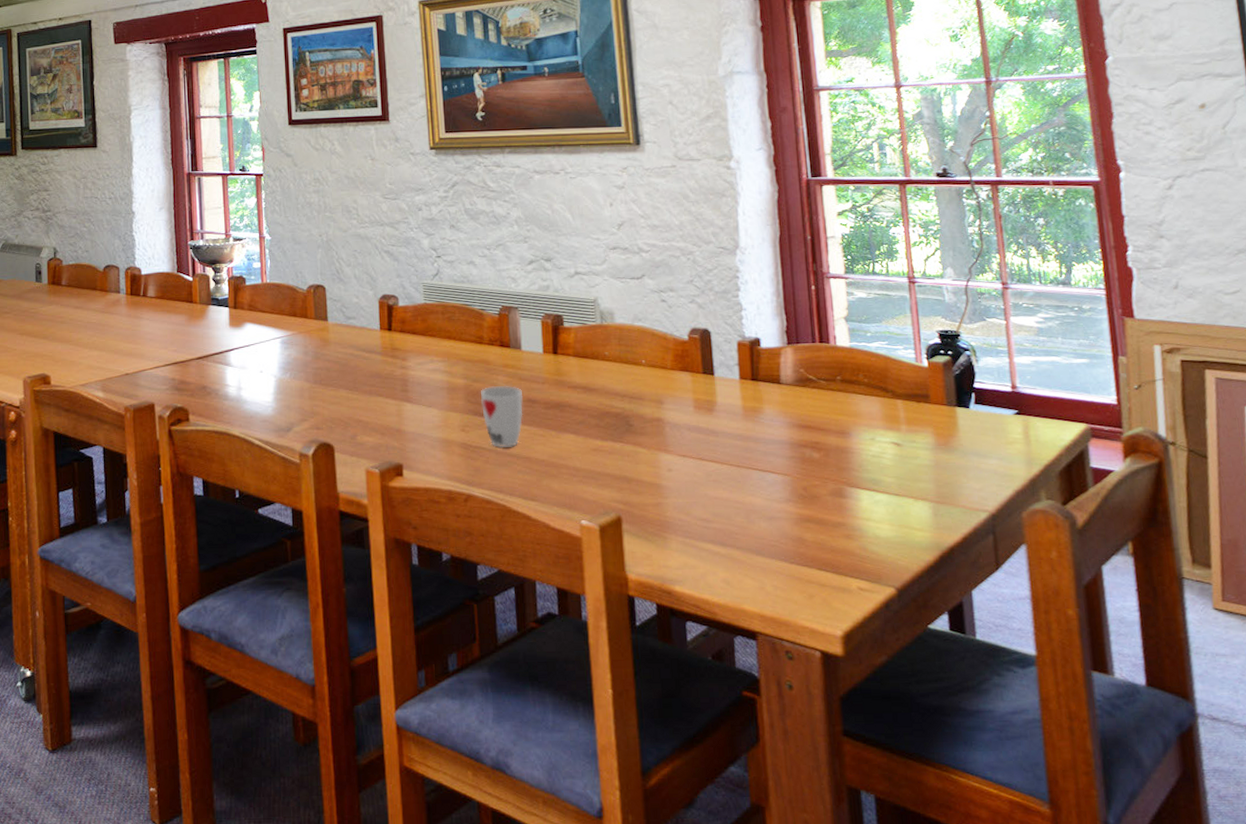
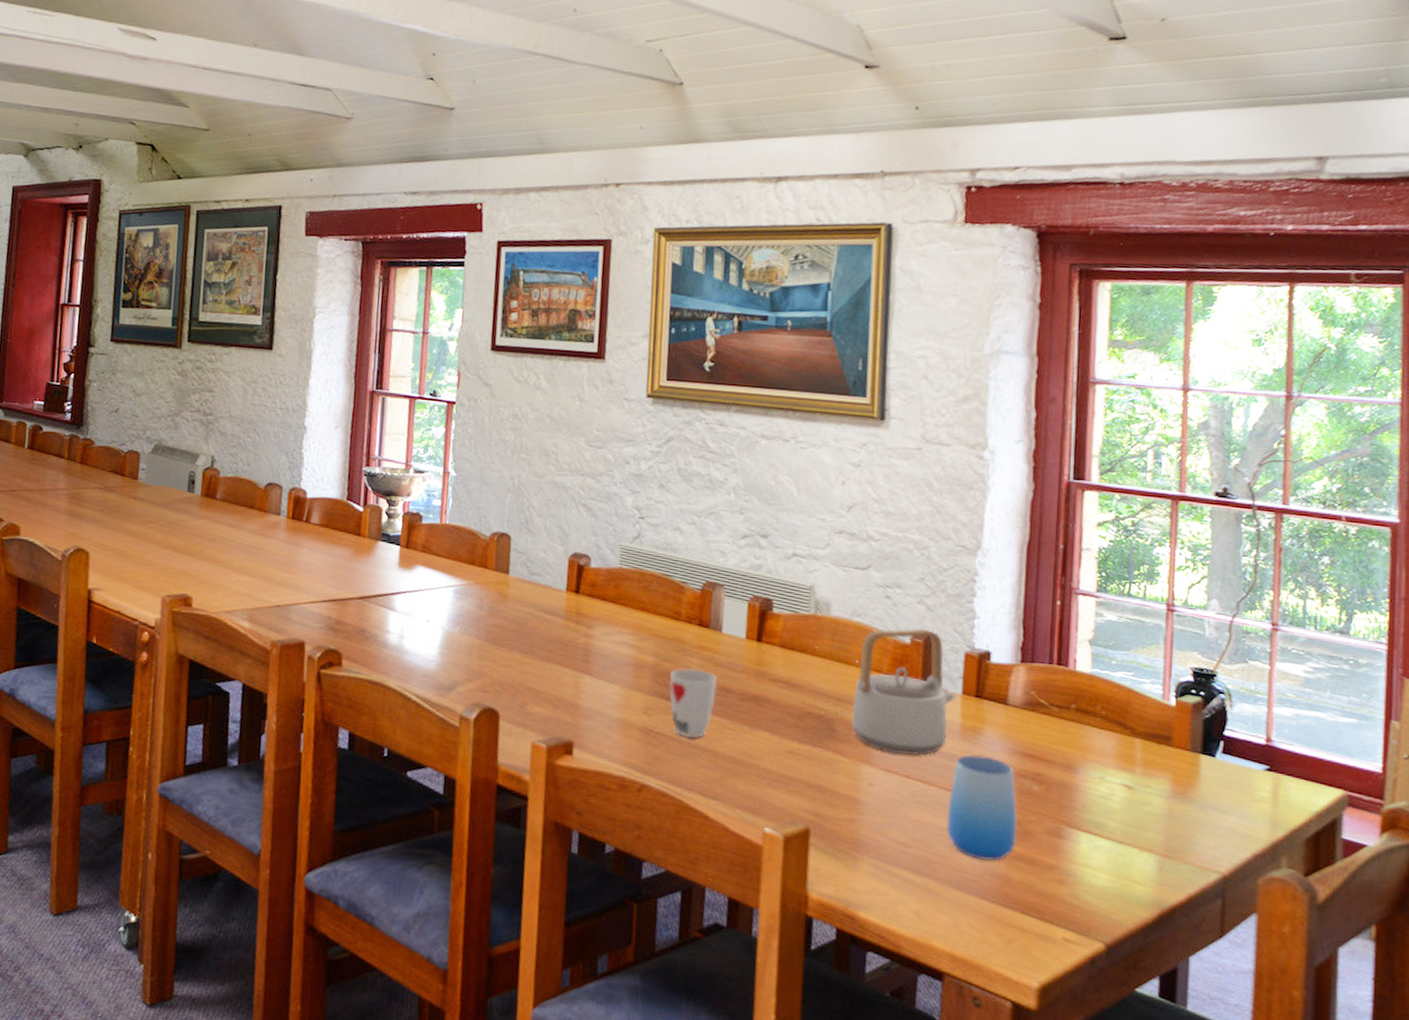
teapot: none [645,325,735,441] -> present [851,628,956,756]
cup: none [740,432,805,526] -> present [946,755,1017,861]

